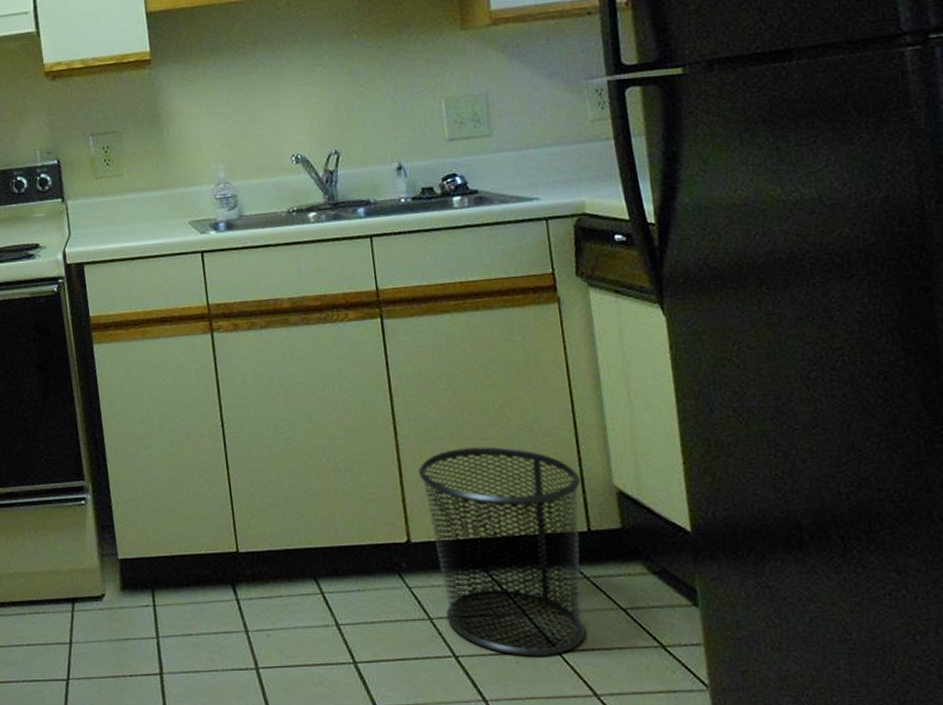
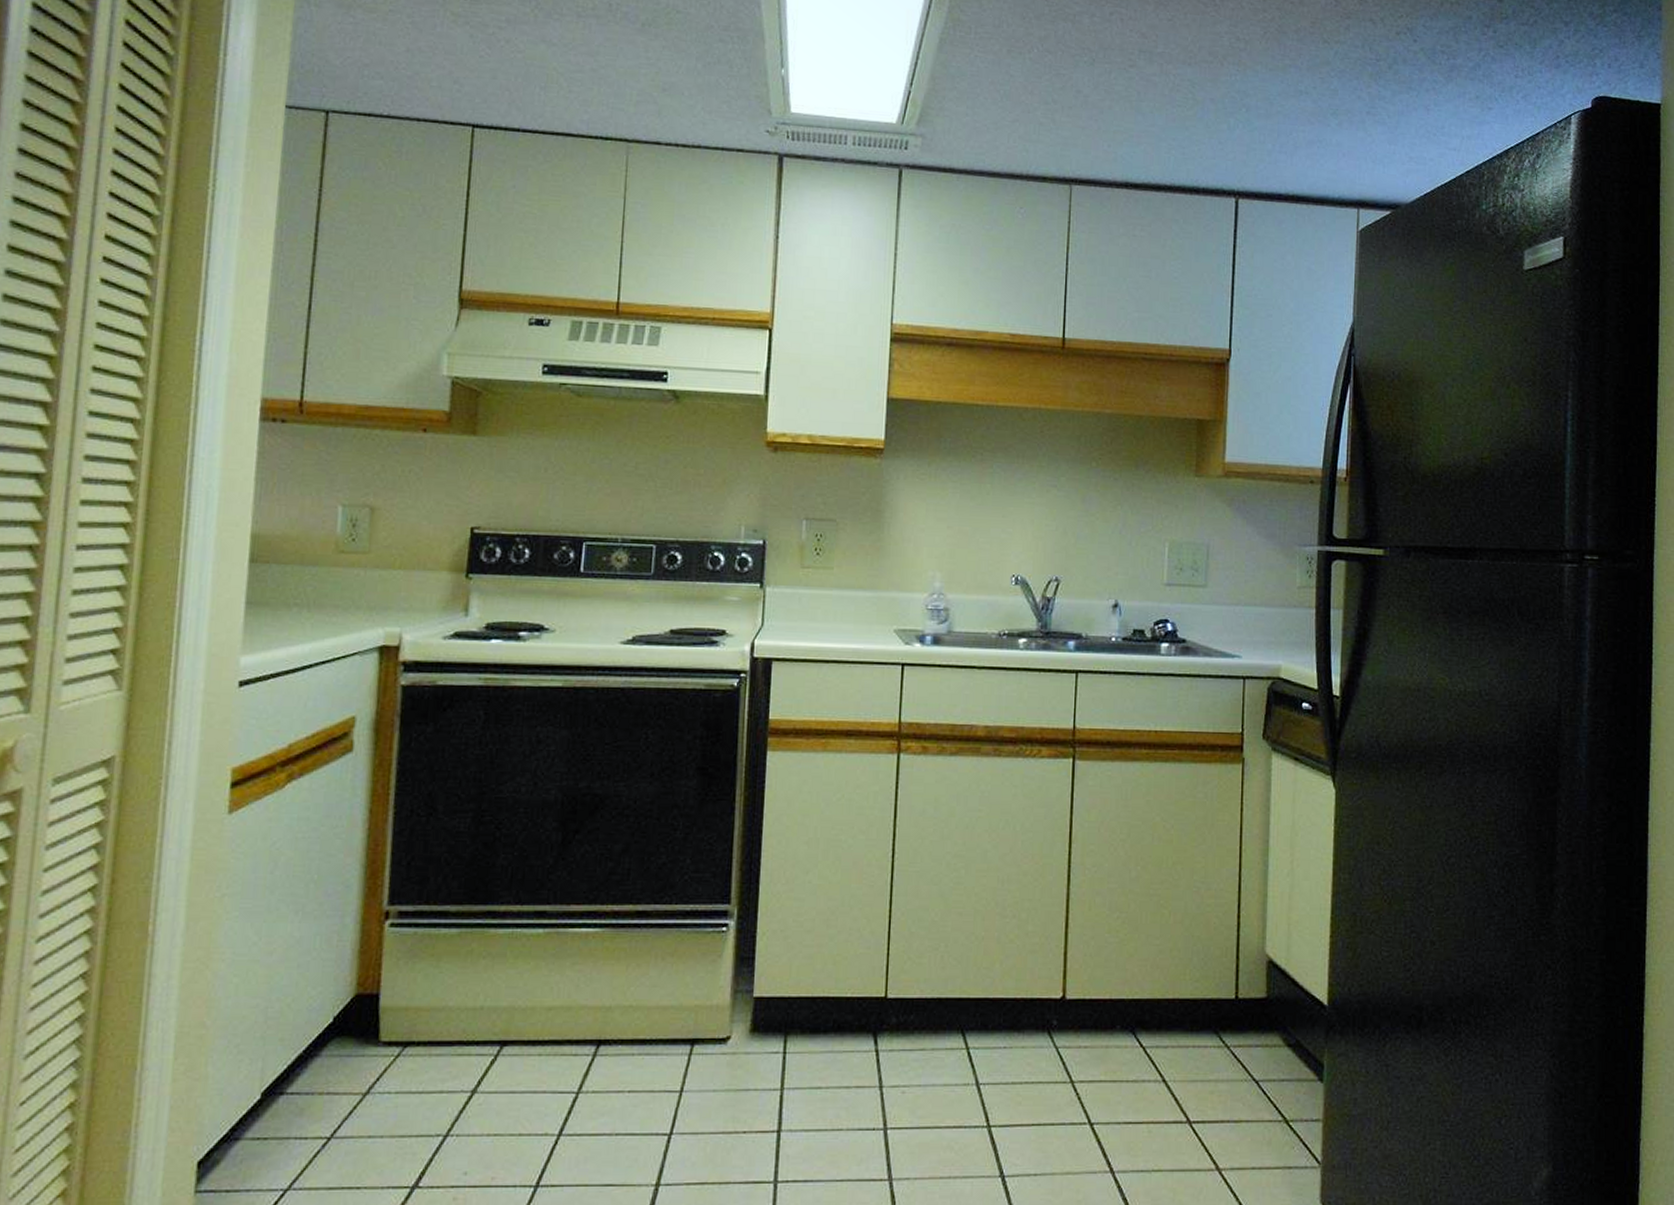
trash can: present [418,446,586,657] -> none [1085,903,1237,1127]

